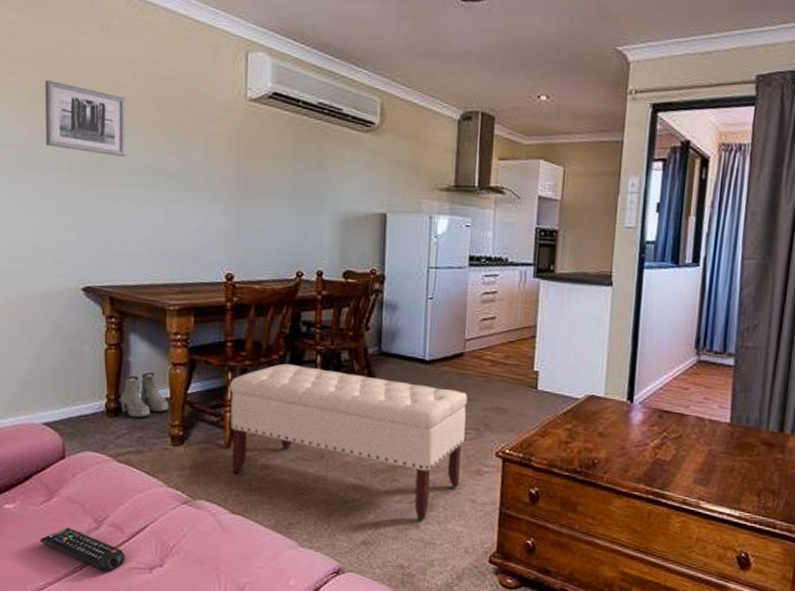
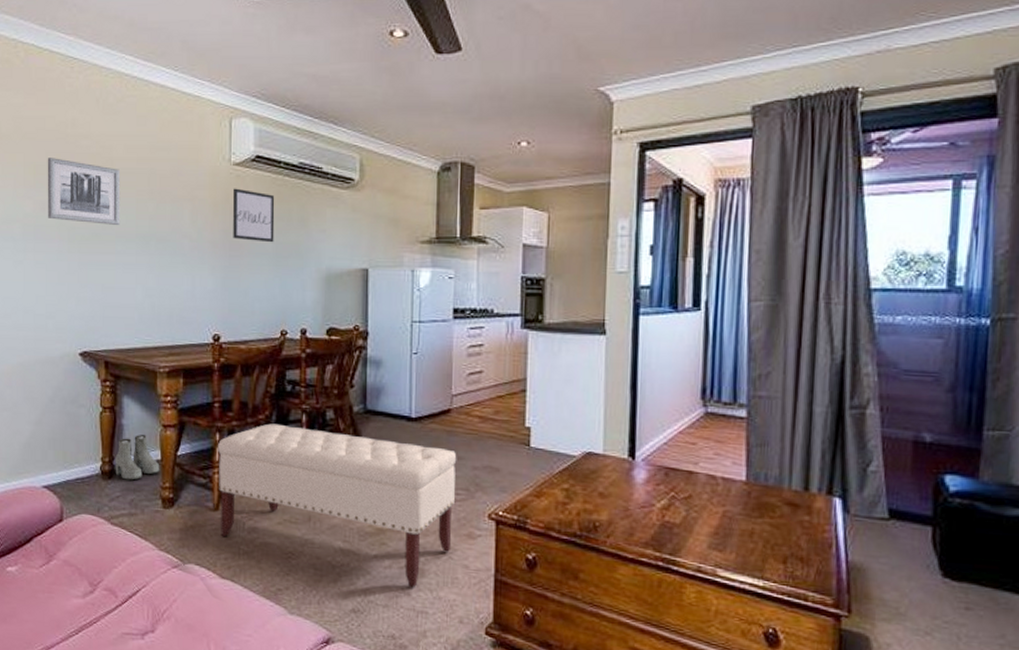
remote control: present [40,527,125,572] -> none [39,590,119,637]
wall art: none [248,125,293,183] -> present [233,188,275,243]

